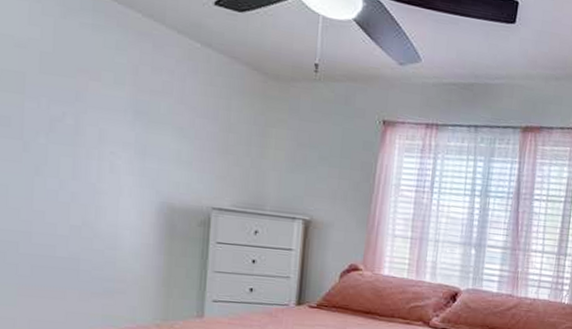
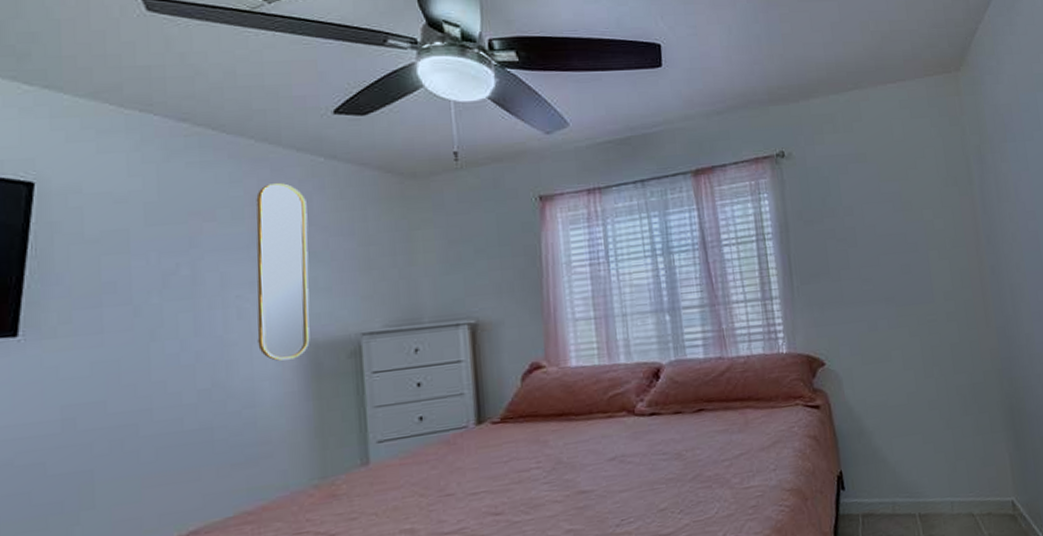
home mirror: none [124,58,180,217] -> present [256,183,310,361]

